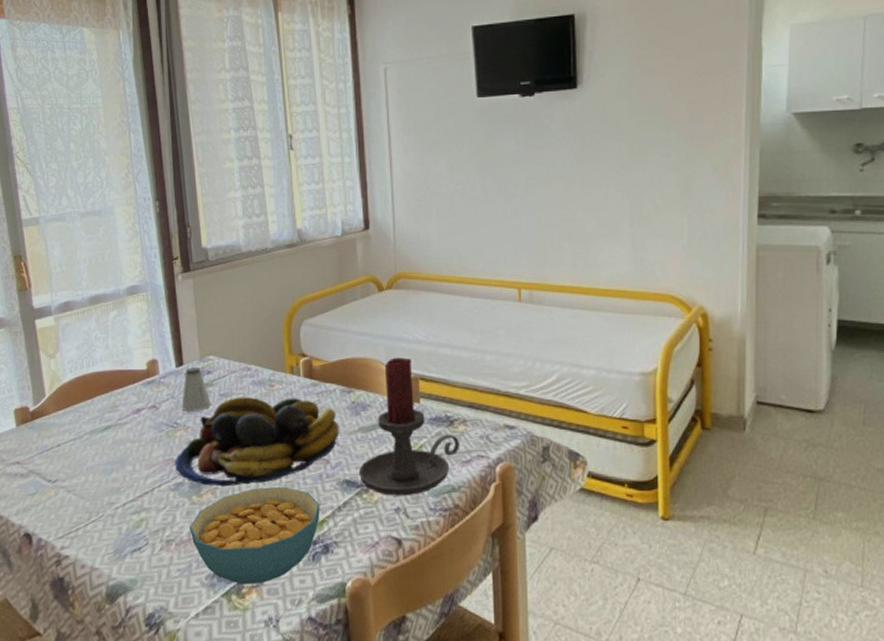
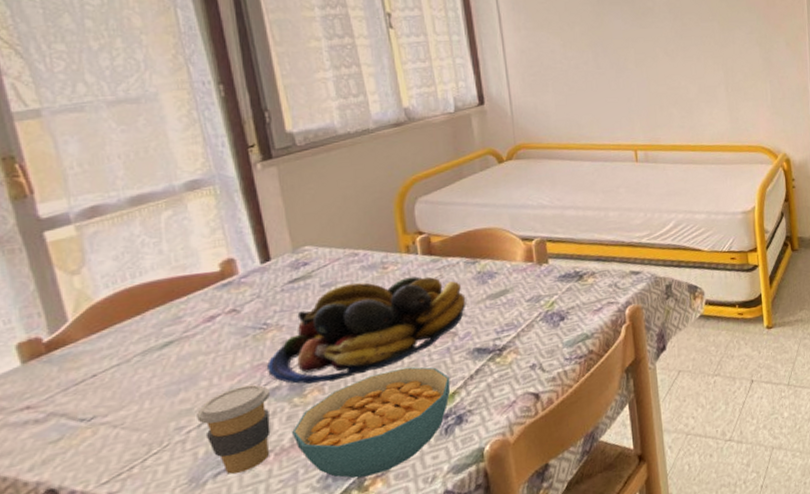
coffee cup: none [123,476,175,554] -> present [197,384,271,474]
saltshaker: present [181,367,211,412] -> none [271,260,311,309]
candle holder: present [358,357,459,496] -> none [489,223,590,355]

